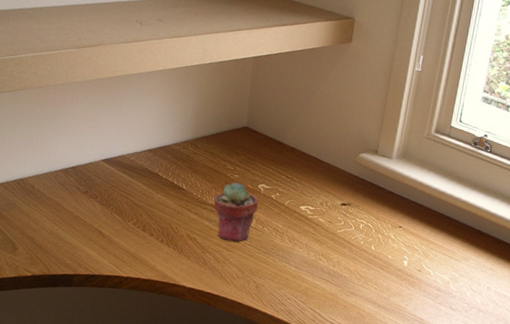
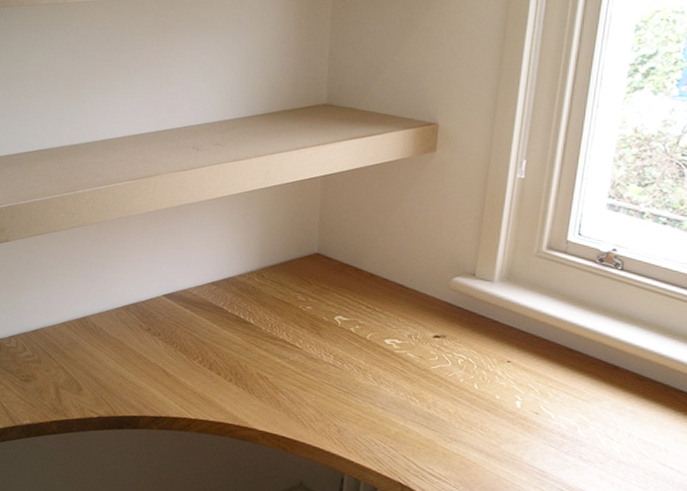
potted succulent: present [213,182,258,242] -> none [285,315,335,381]

